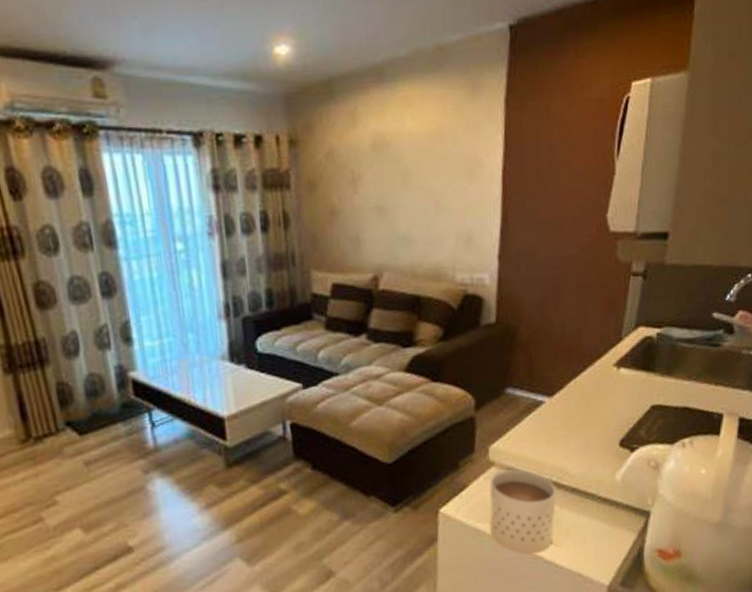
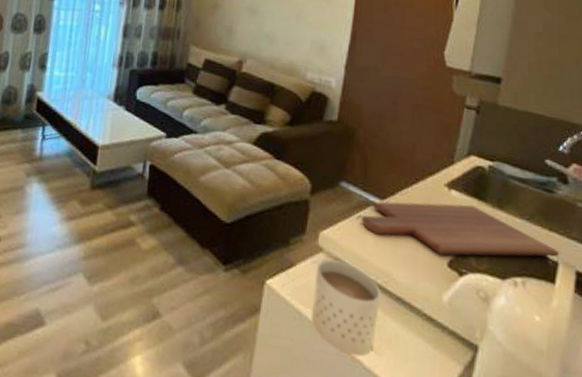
cutting board: none [530,379,724,437] -> present [361,201,559,257]

